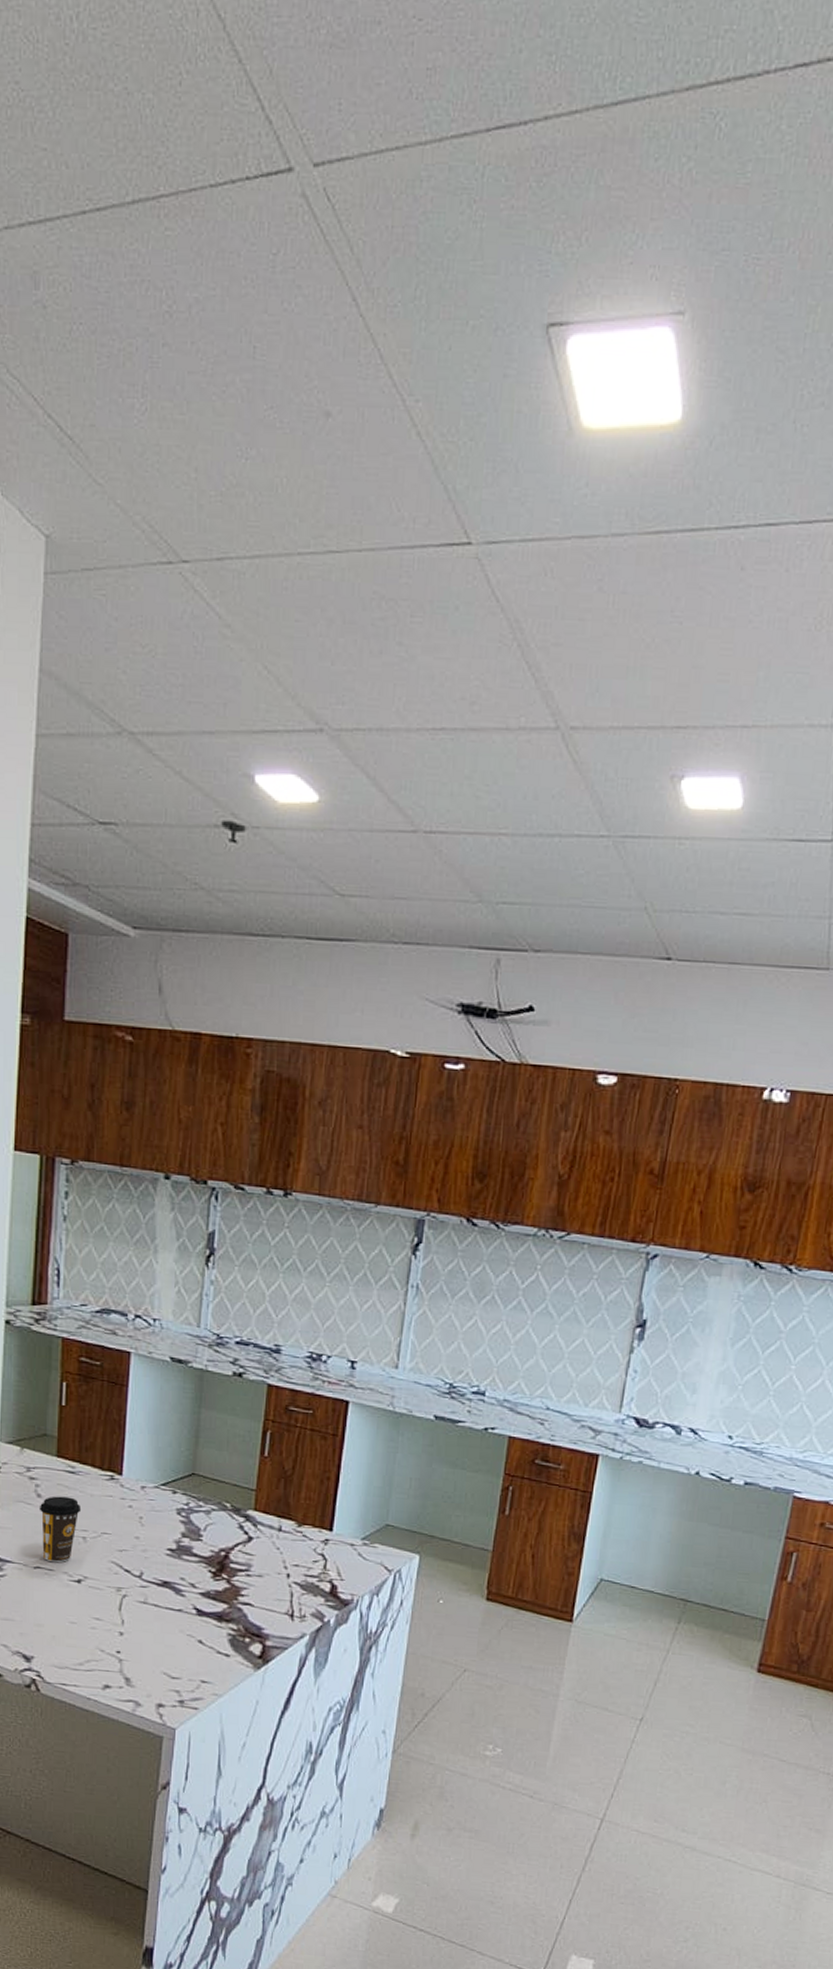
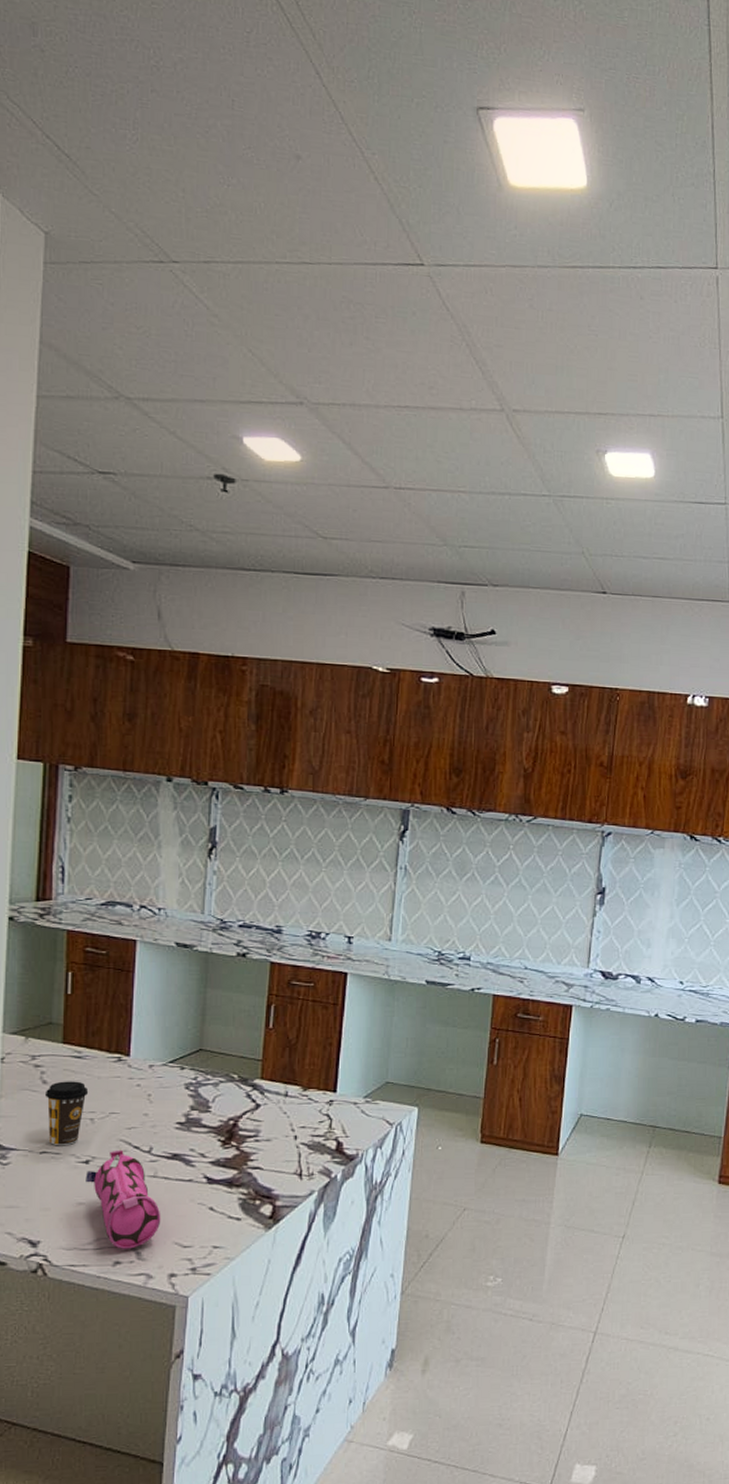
pencil case: none [77,1571,151,1674] -> present [85,1149,161,1249]

